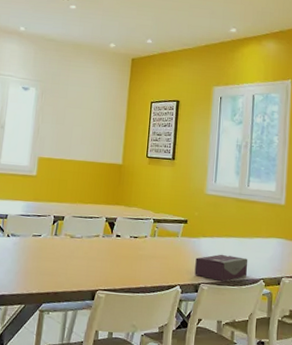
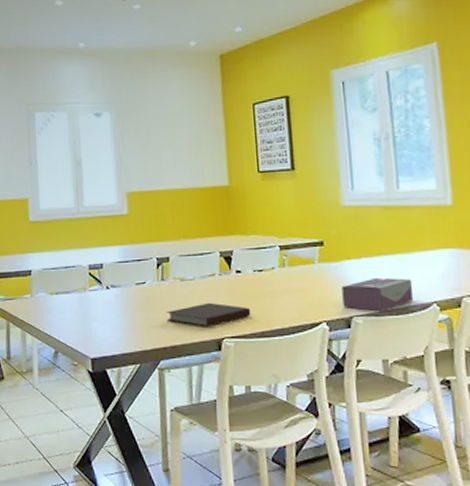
notebook: none [53,258,123,279] -> present [166,302,251,327]

